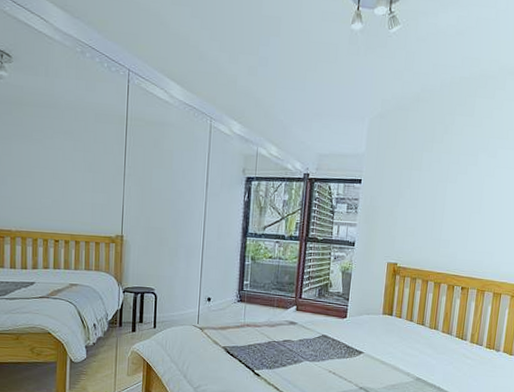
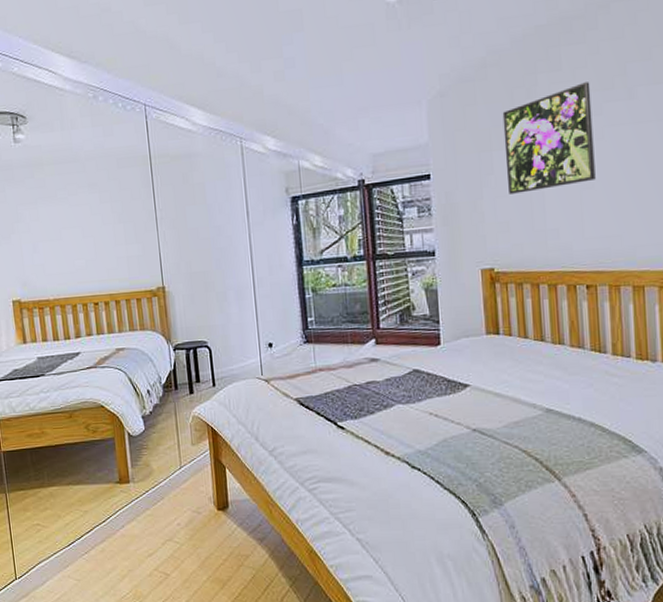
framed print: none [418,129,492,208] -> present [502,82,596,194]

